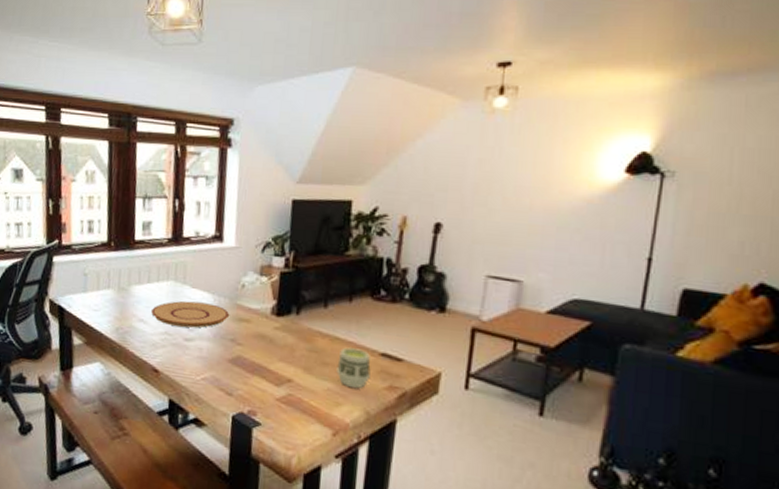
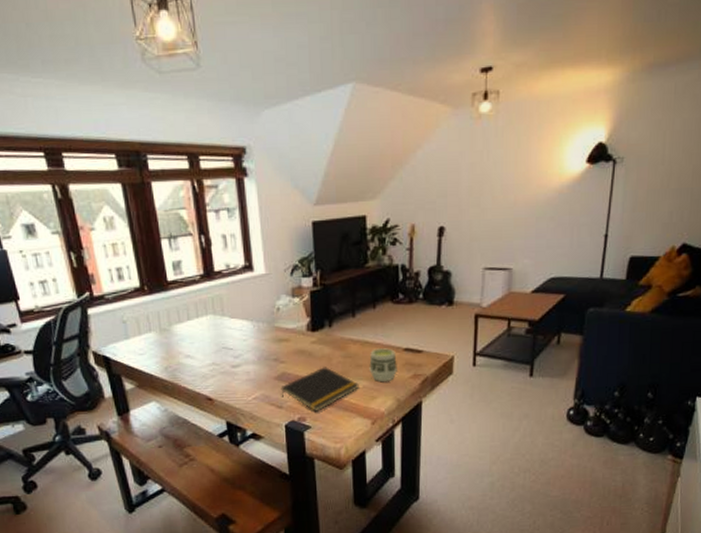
plate: present [151,300,229,328] -> none [196,330,269,356]
notepad: none [232,357,323,408] -> present [280,367,359,411]

